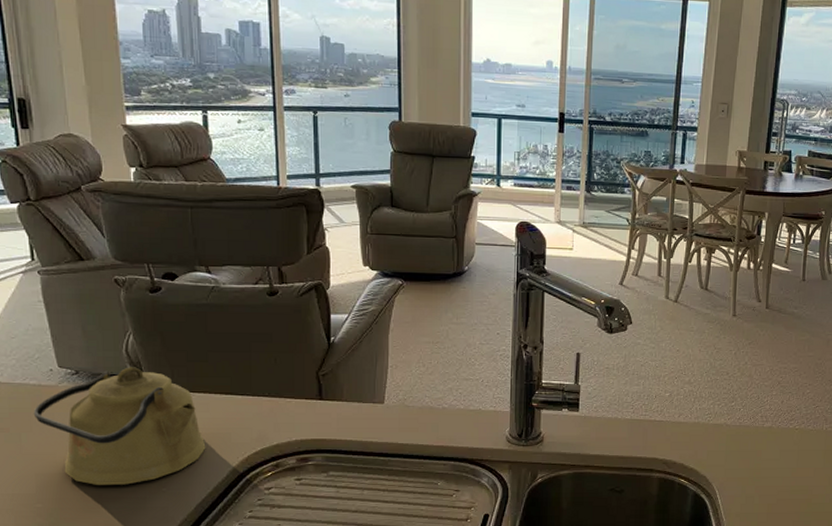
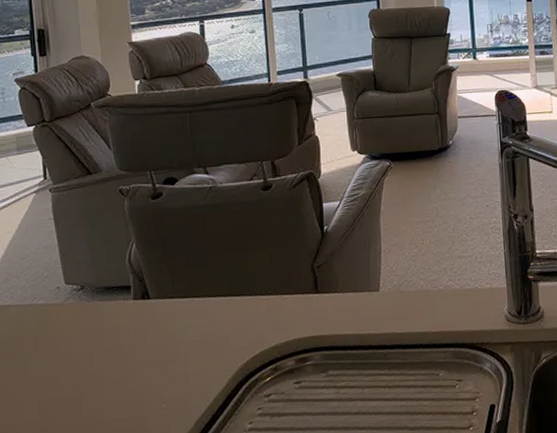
kettle: present [33,367,206,485] -> none [40,276,206,407]

